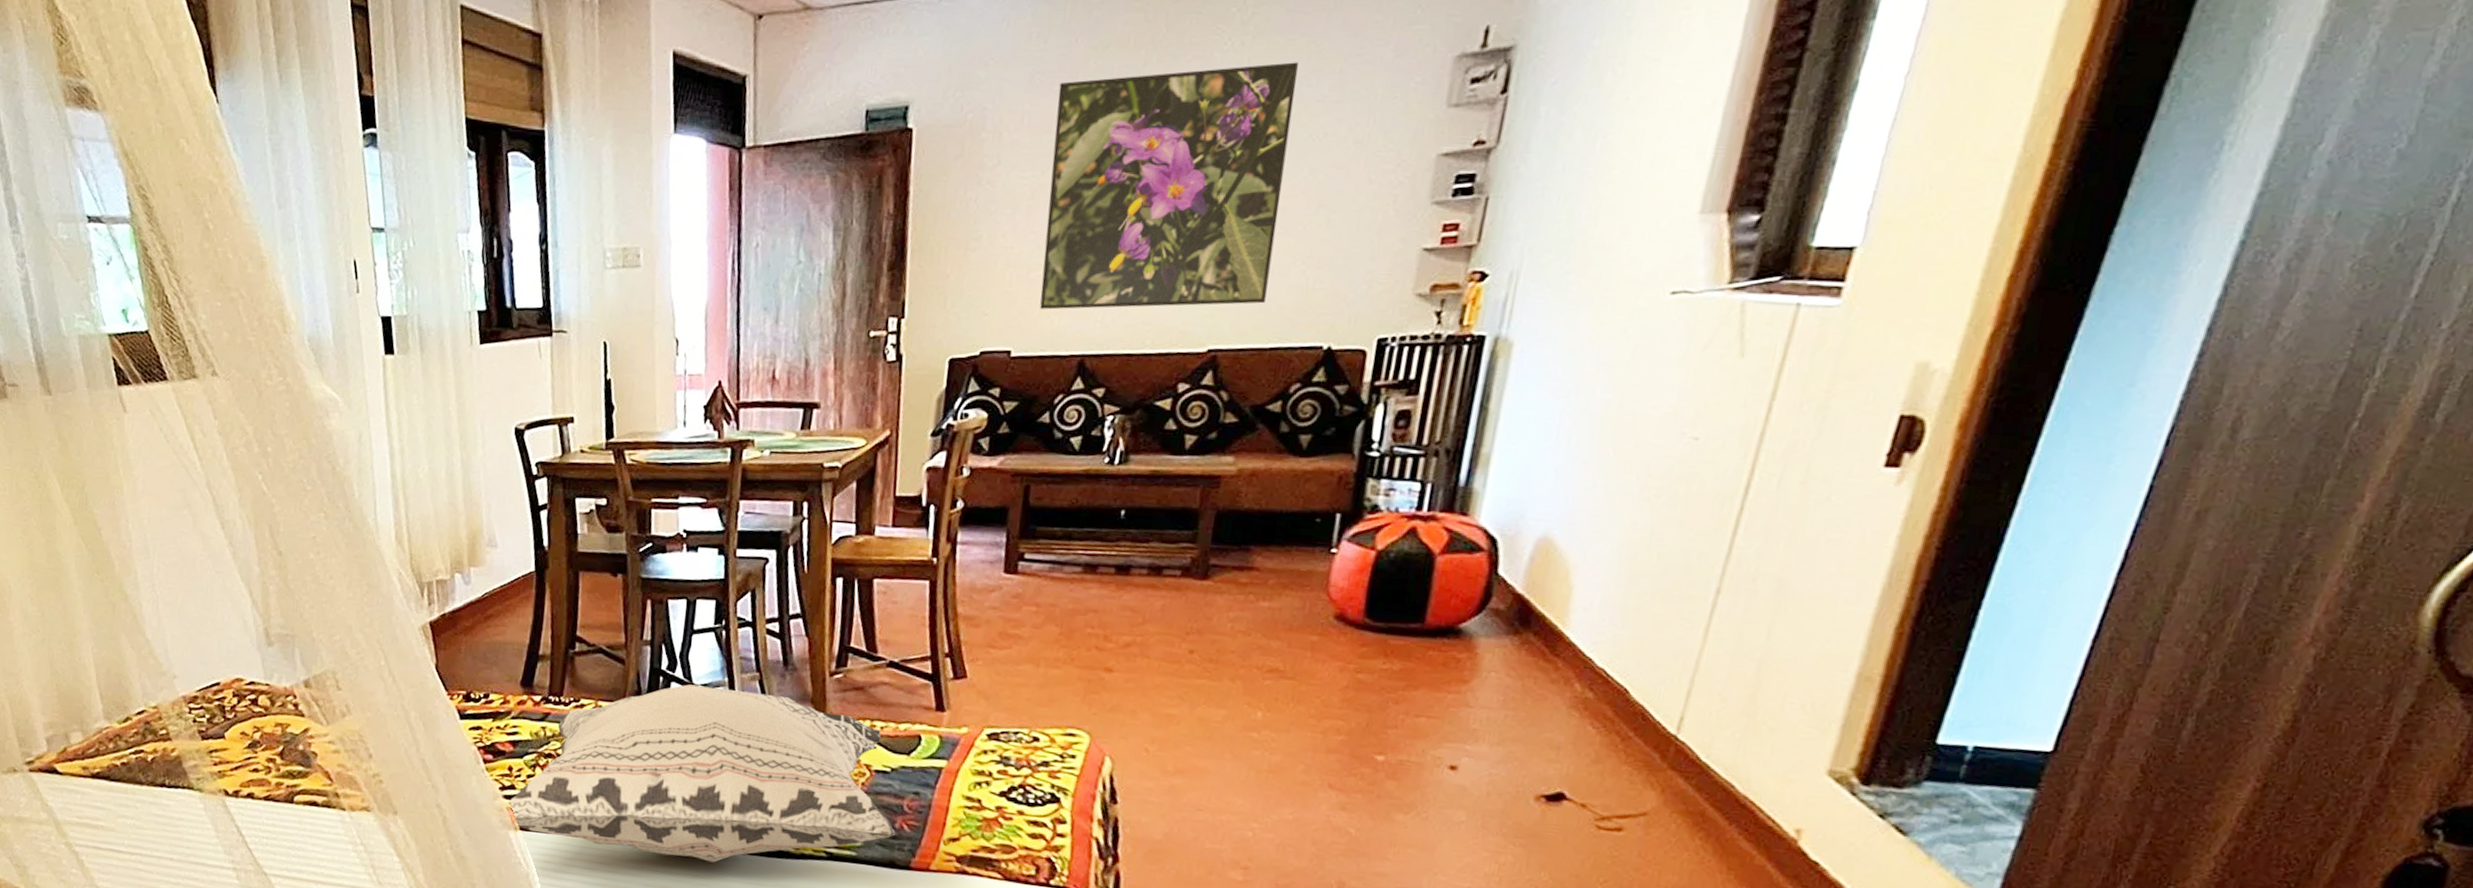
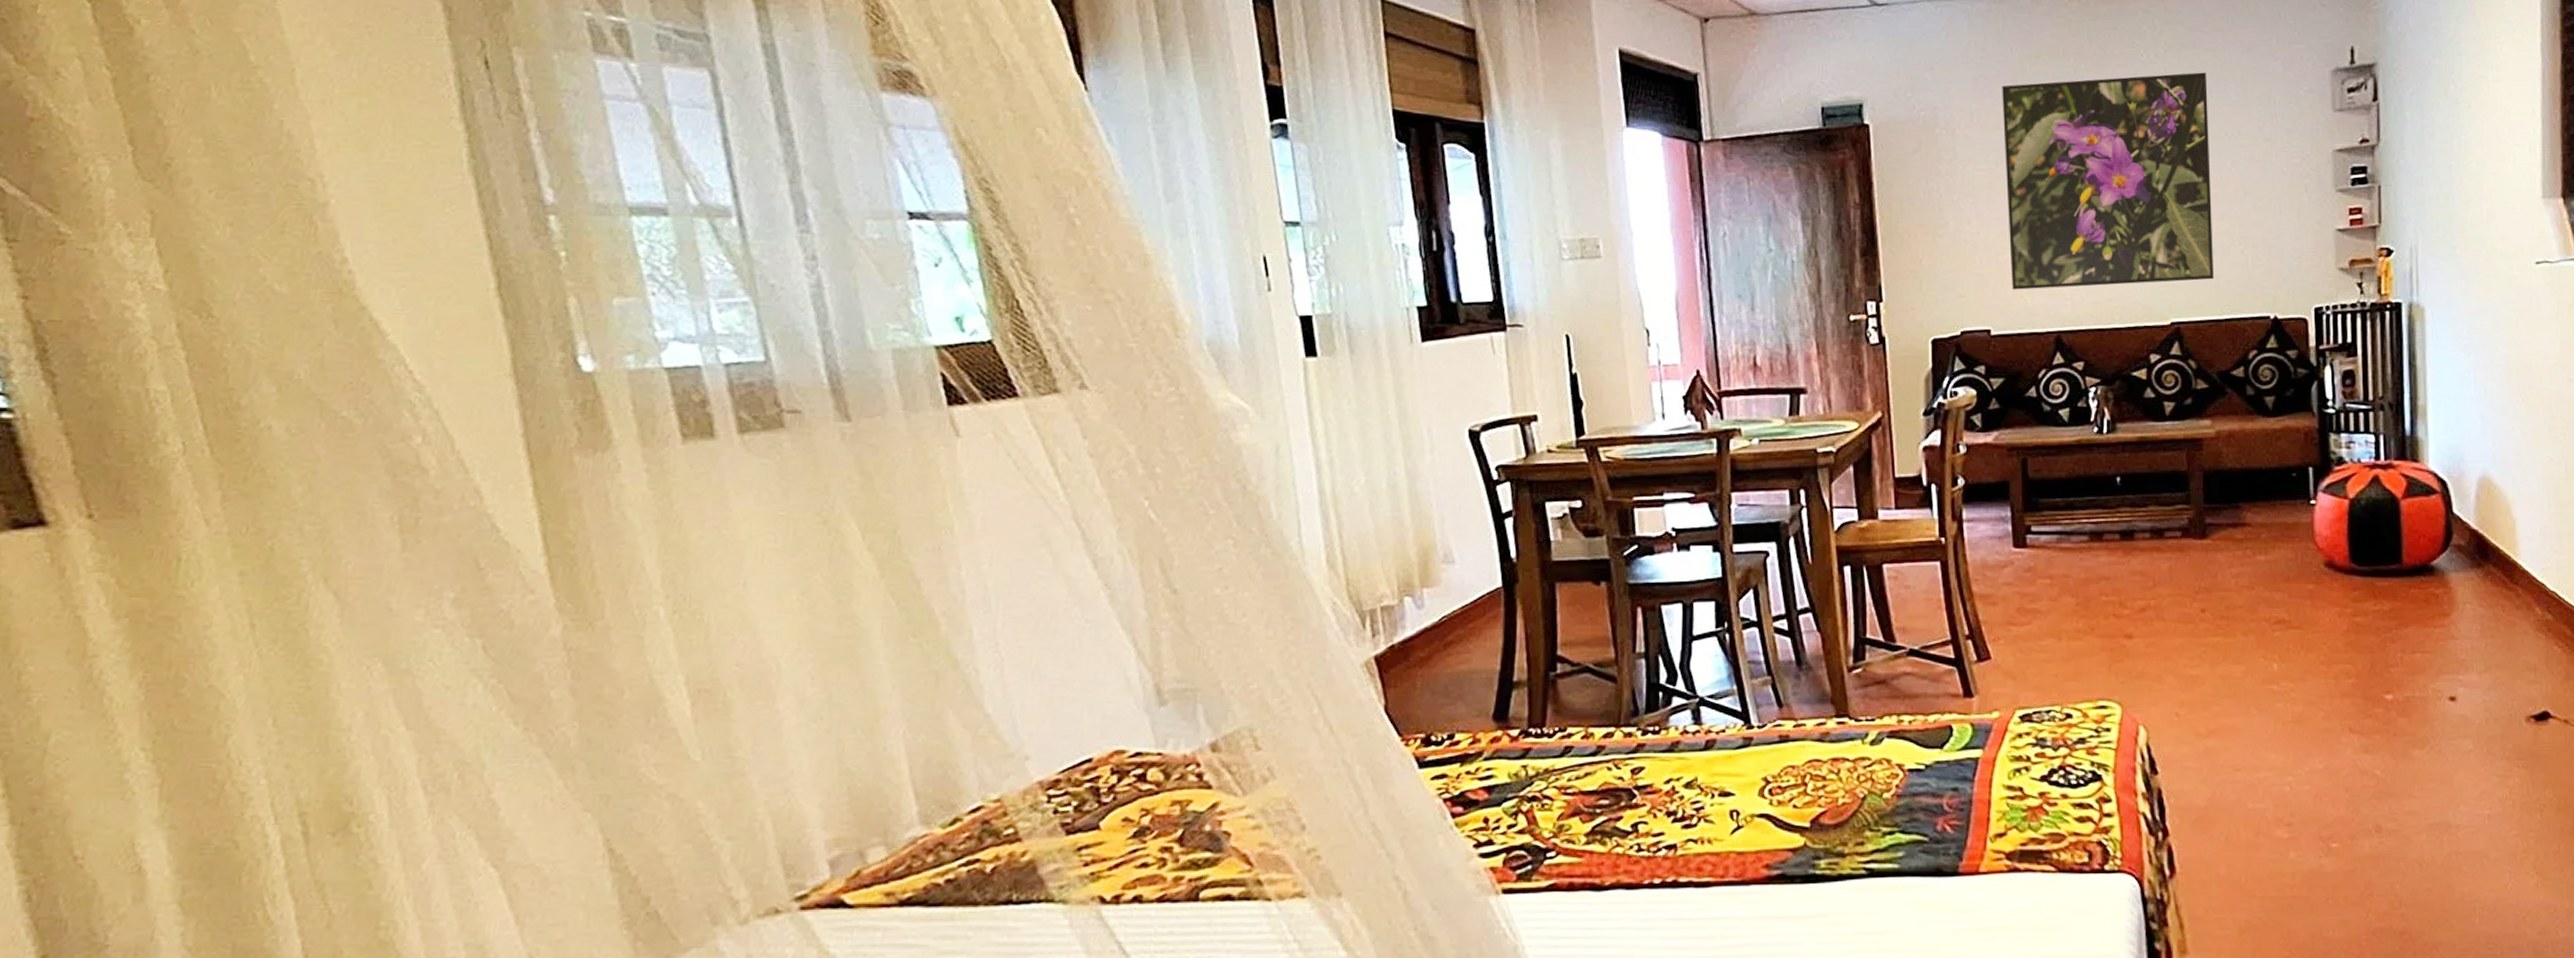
decorative pillow: present [507,684,896,863] -> none [1485,697,1939,899]

